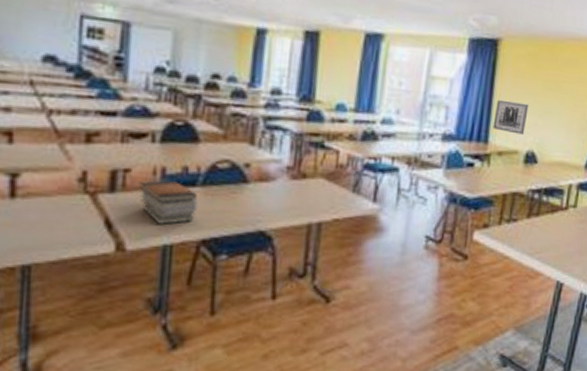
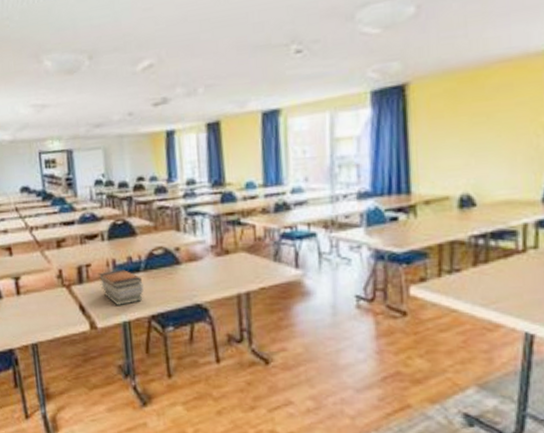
wall art: present [493,99,529,135] -> none [413,144,455,179]

